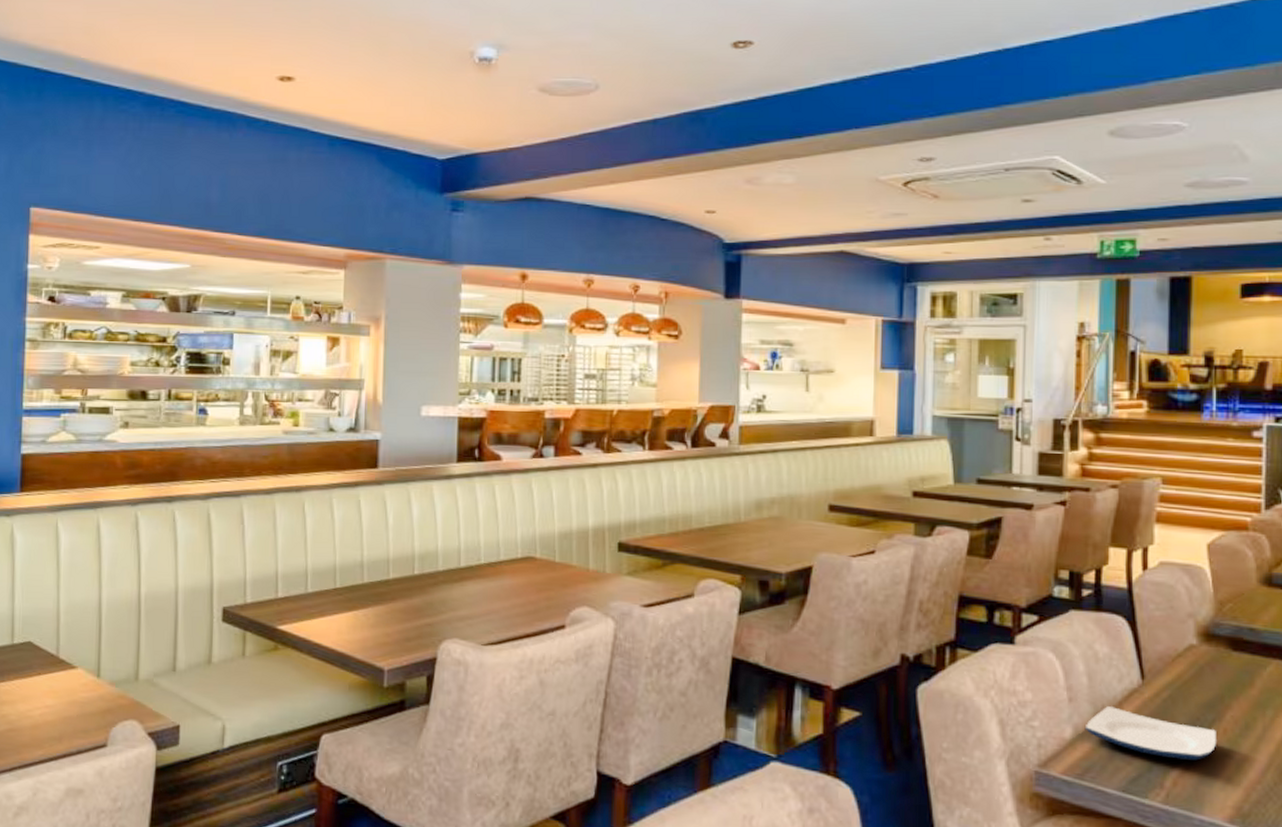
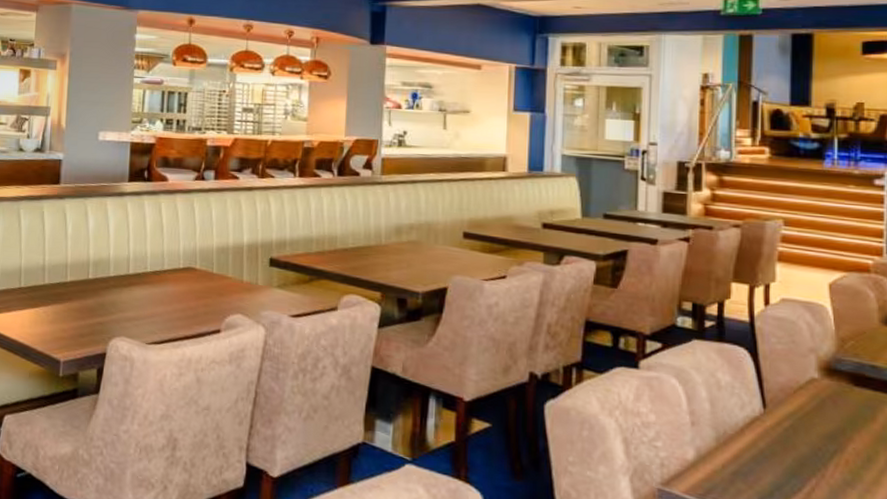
plate: present [1084,706,1216,760] -> none [707,432,838,489]

